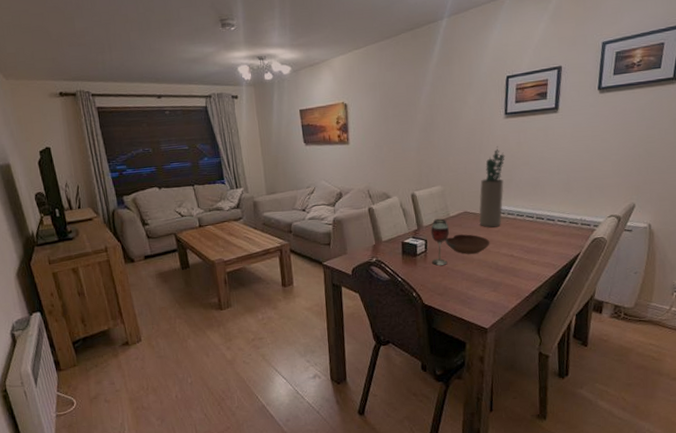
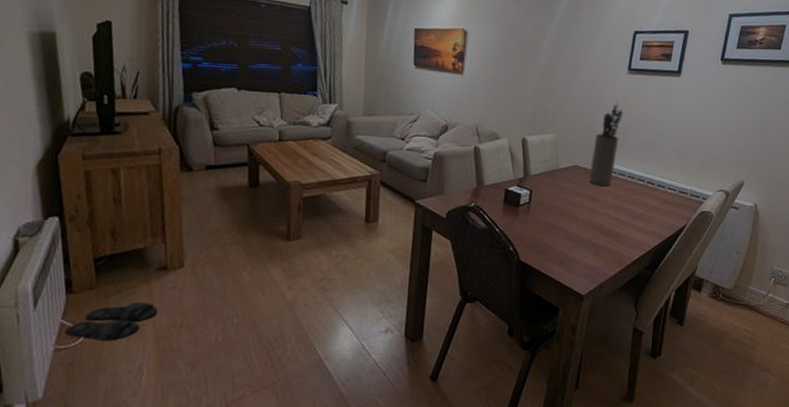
slippers: none [61,372,128,406] -> present [65,302,157,341]
wineglass: present [431,218,450,266] -> none [535,169,558,220]
bowl: present [445,234,490,254] -> none [551,189,598,212]

